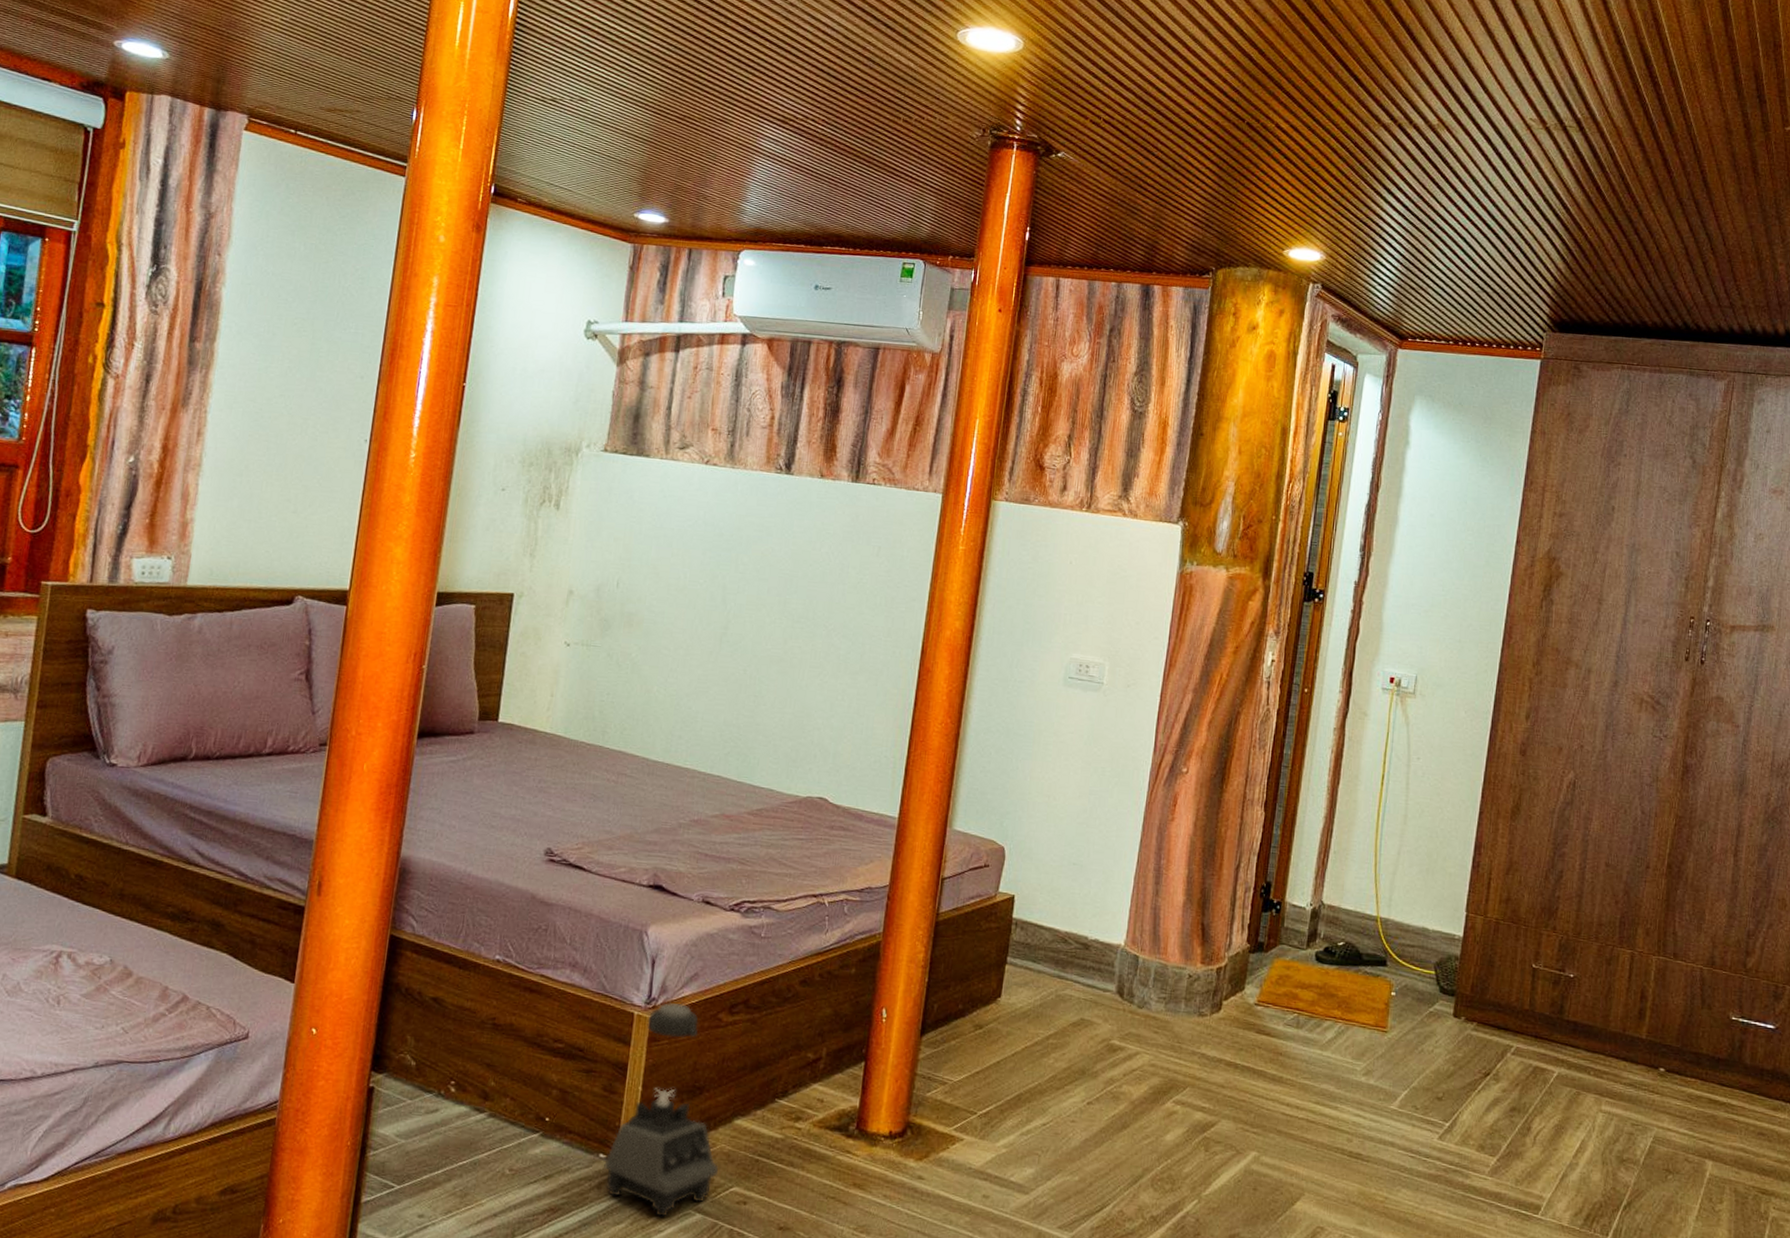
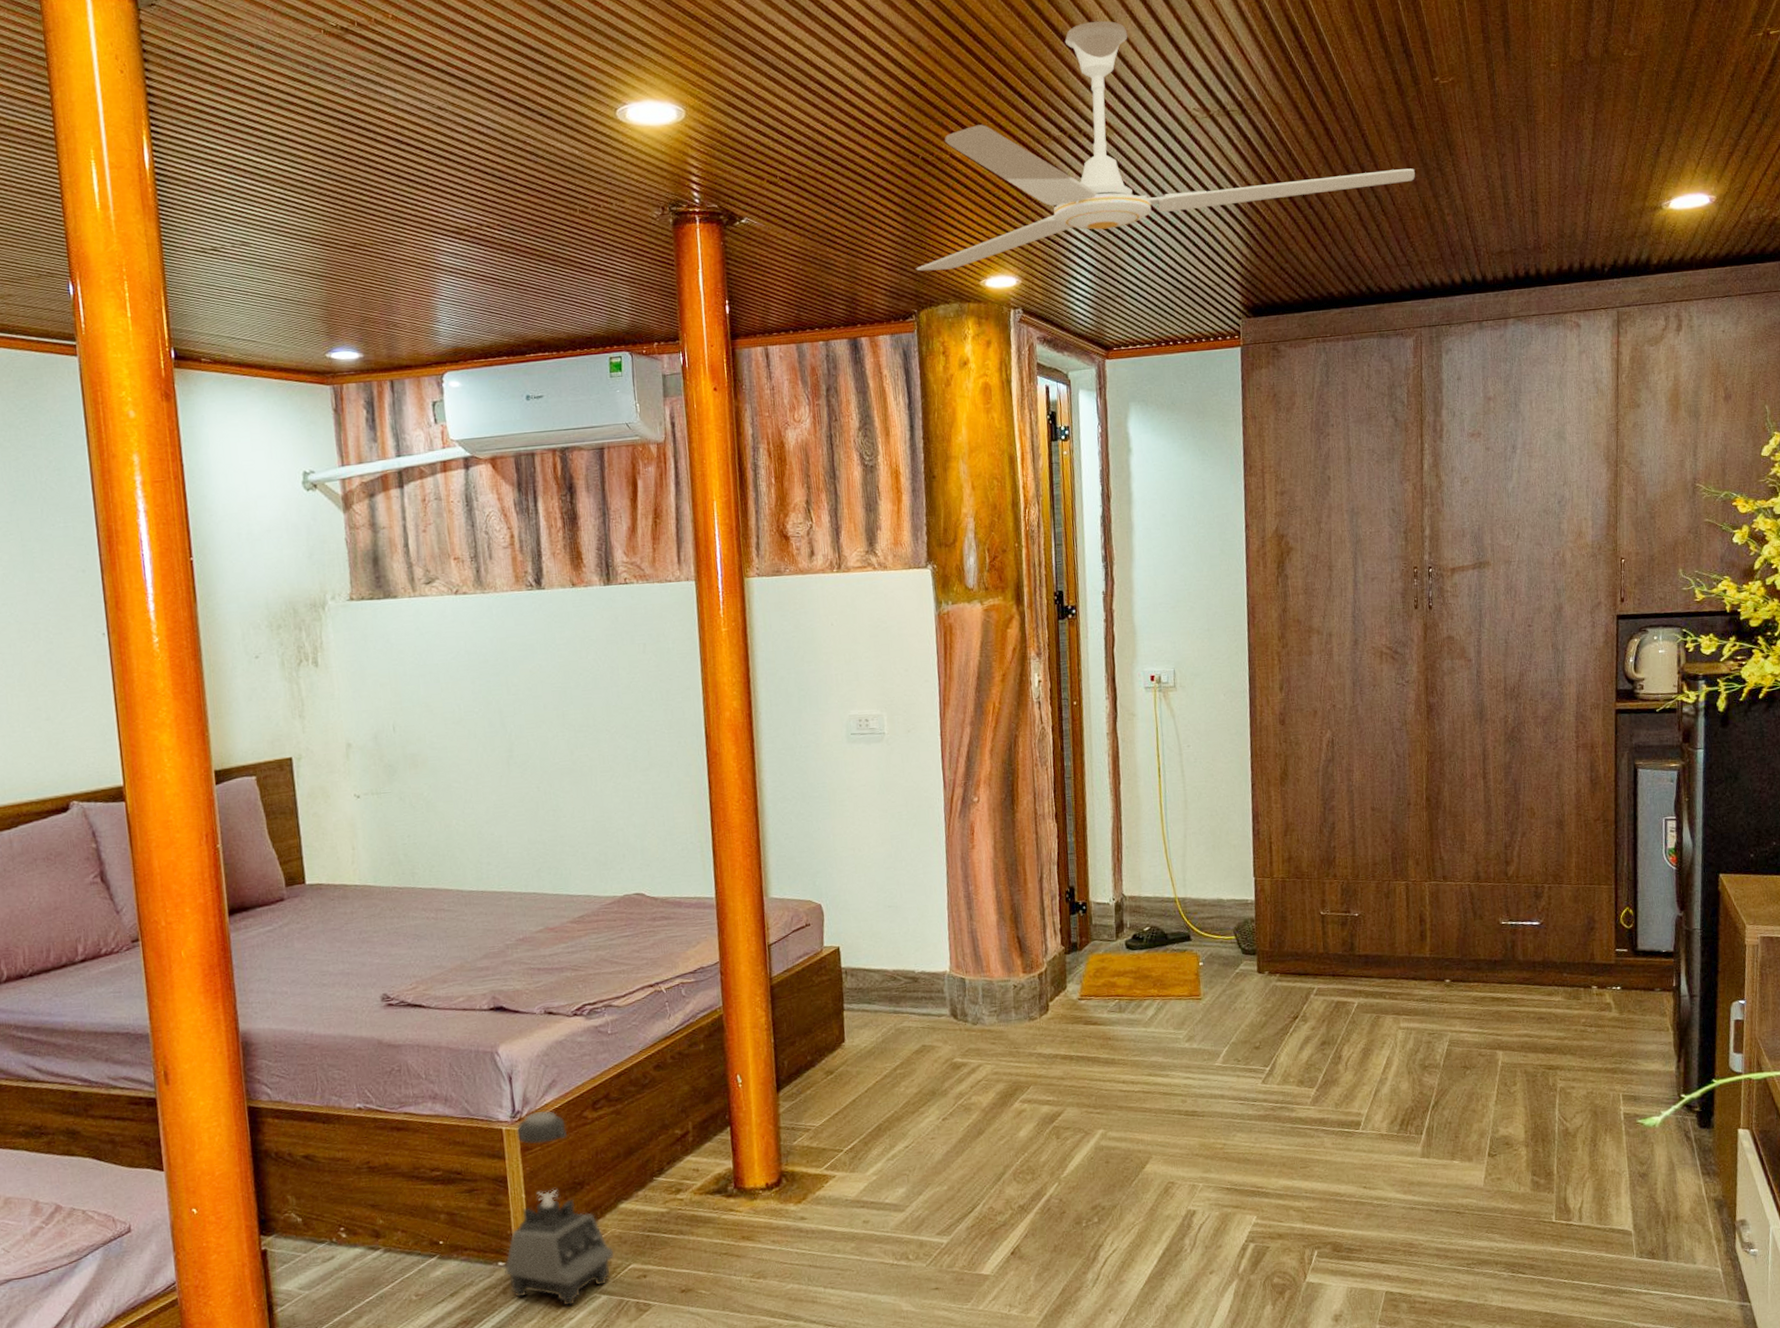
ceiling fan: none [1221,19,1751,234] -> present [916,20,1415,272]

